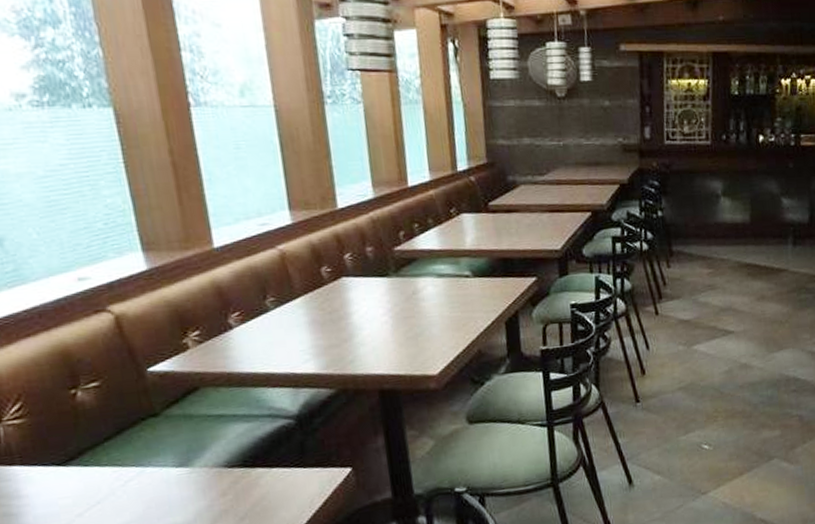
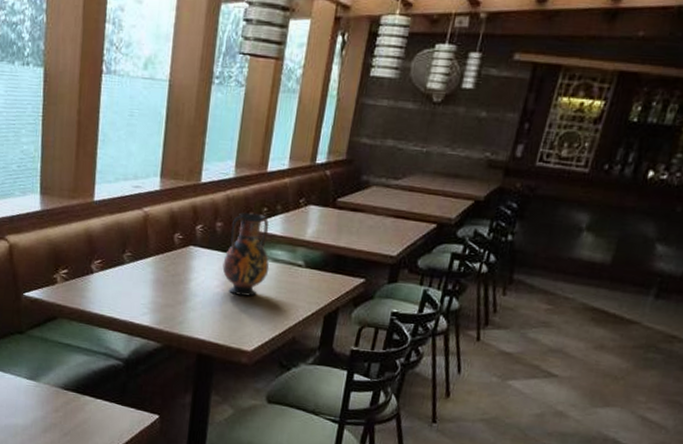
vase: none [383,231,436,320] -> present [222,212,270,297]

